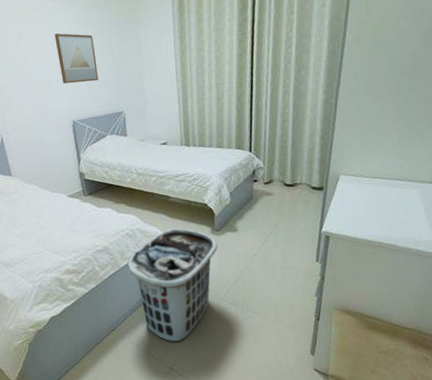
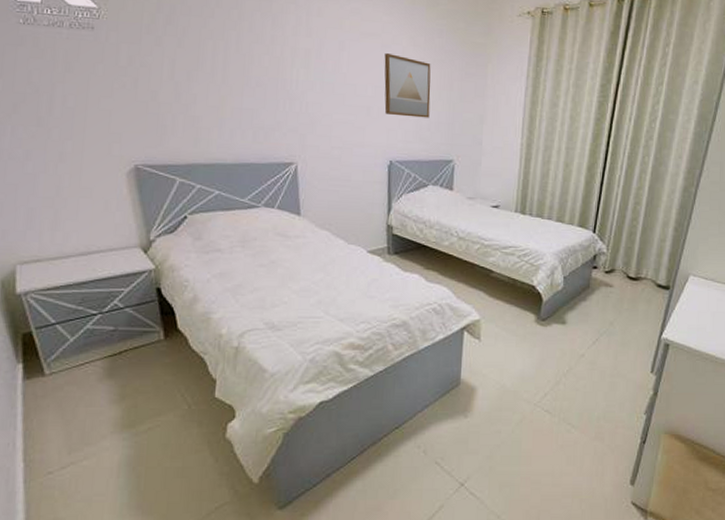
clothes hamper: present [127,228,218,342] -> none [427,310,541,451]

